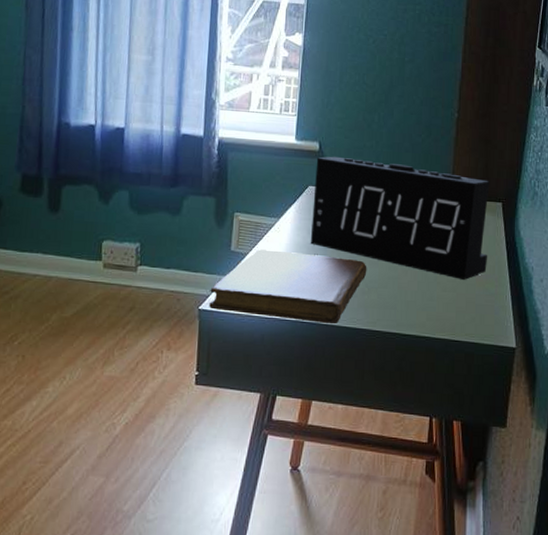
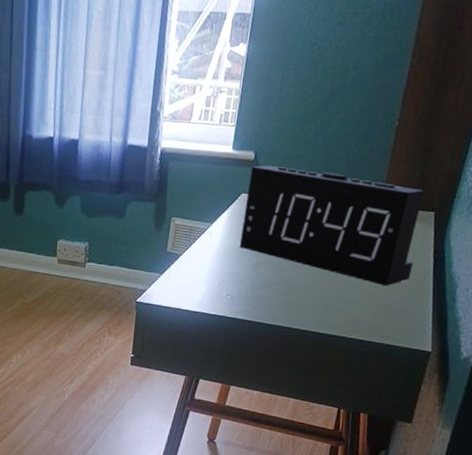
notebook: present [209,249,367,325] -> none [145,251,292,321]

